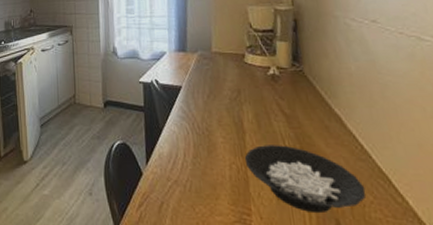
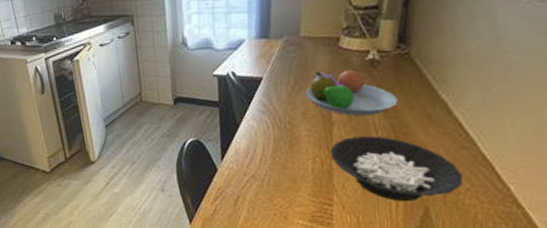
fruit bowl: none [219,82,299,125] -> present [305,69,398,116]

